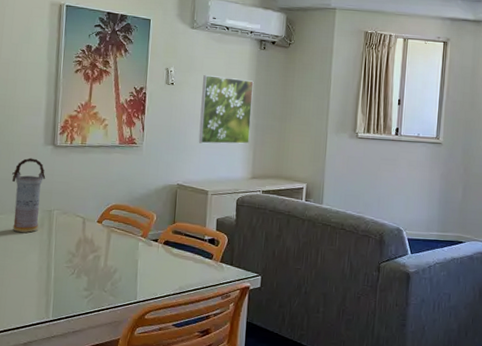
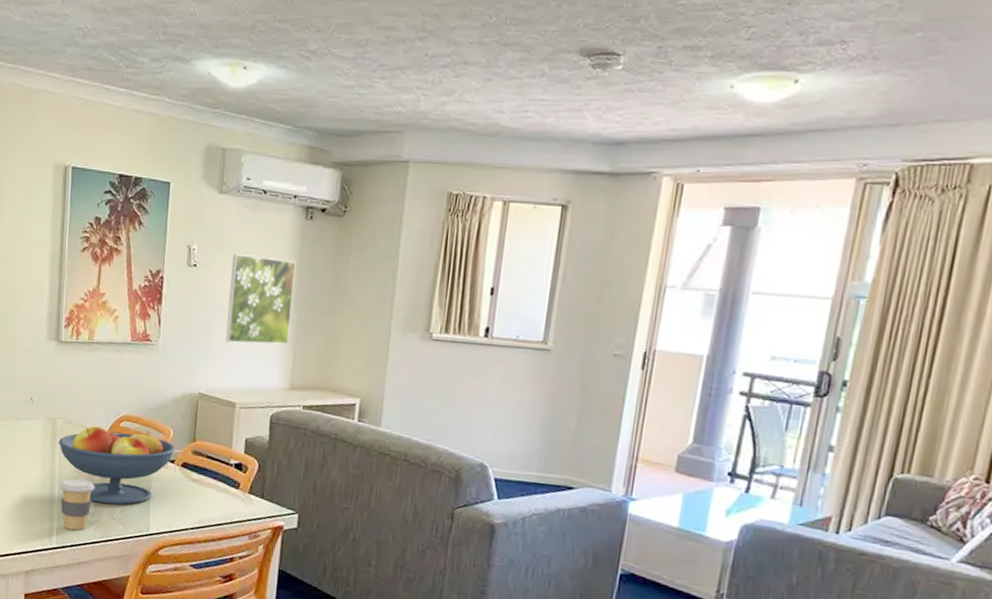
vase: present [11,158,46,233] -> none [12,355,49,444]
fruit bowl: none [55,215,158,280] -> present [59,426,176,505]
coffee cup: none [55,259,88,304] -> present [59,478,95,531]

